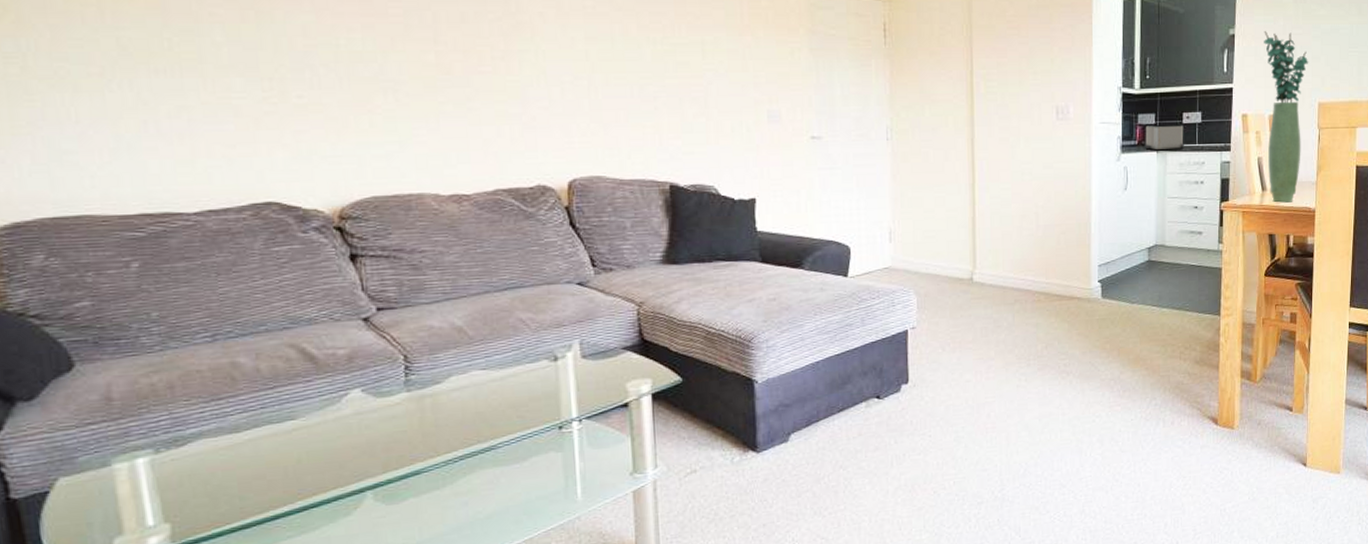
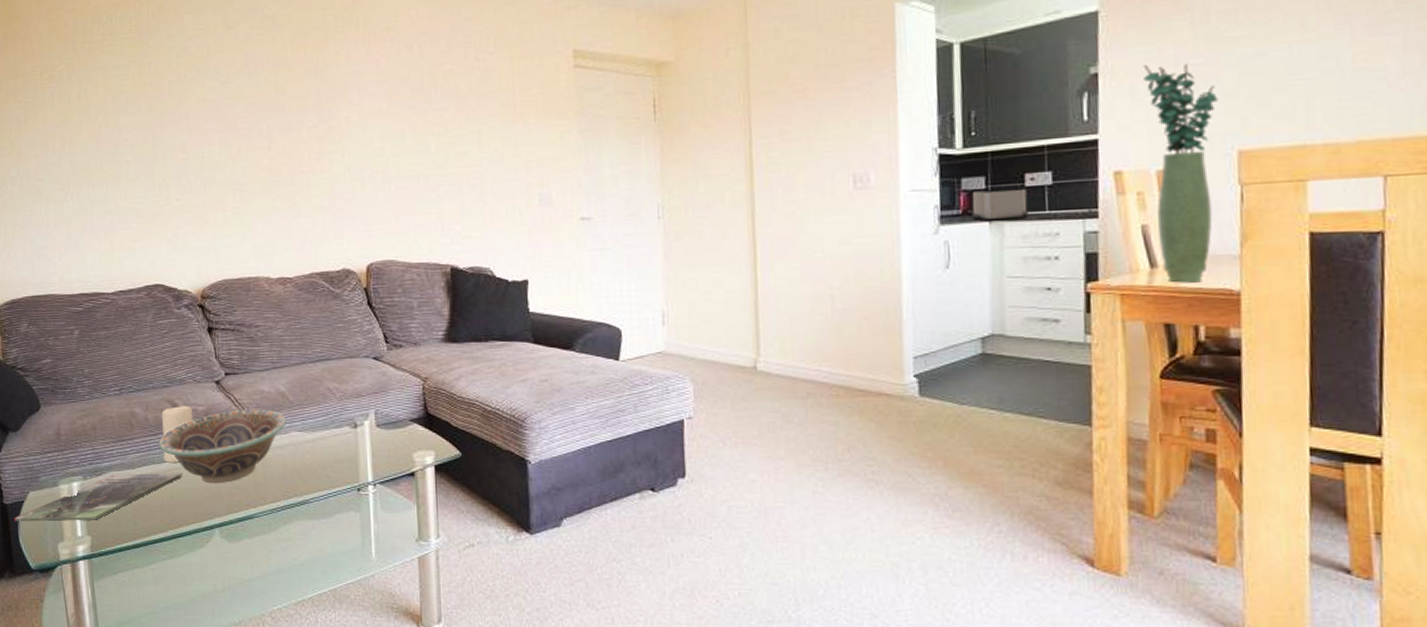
magazine: none [32,431,316,521] -> present [14,473,183,522]
decorative bowl: none [278,347,465,440] -> present [159,409,286,484]
candle: none [281,349,331,421] -> present [161,405,193,463]

